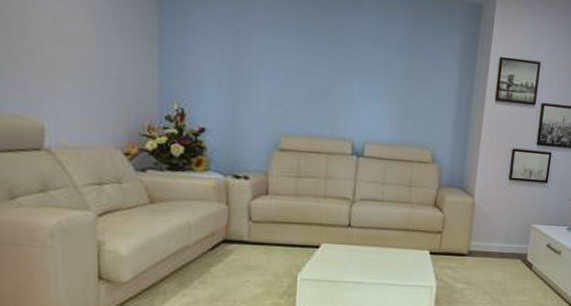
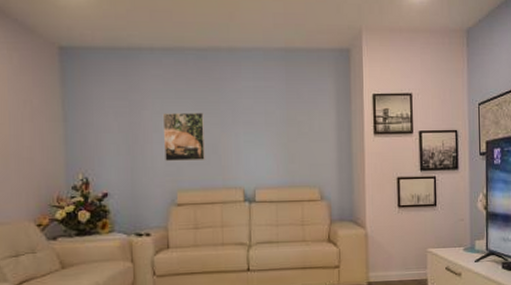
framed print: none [270,48,317,106] -> present [162,112,206,162]

